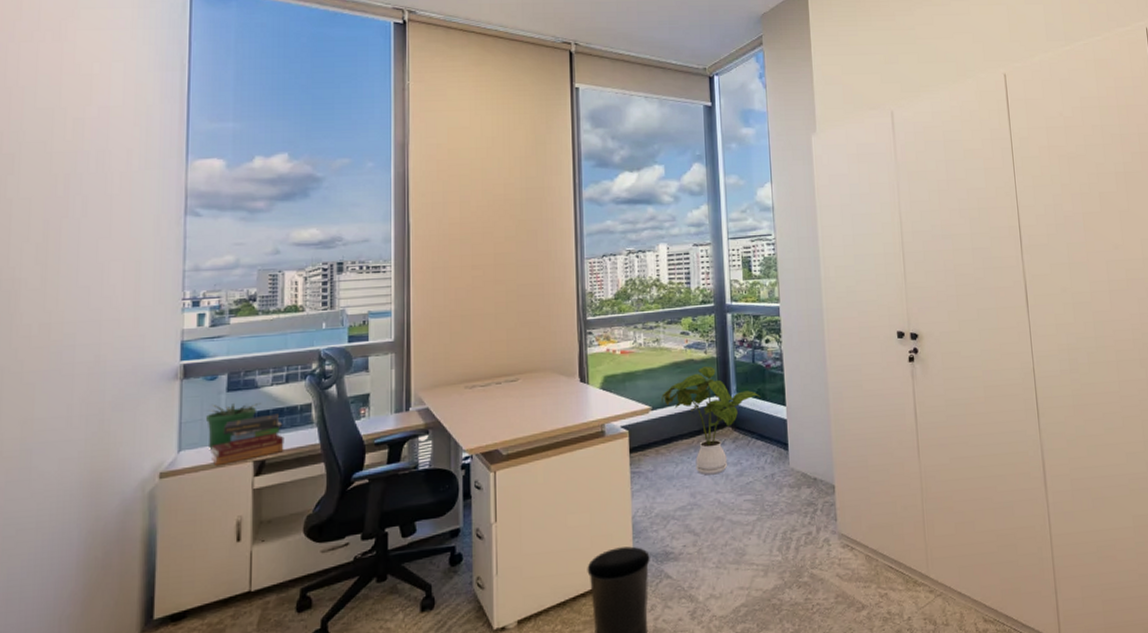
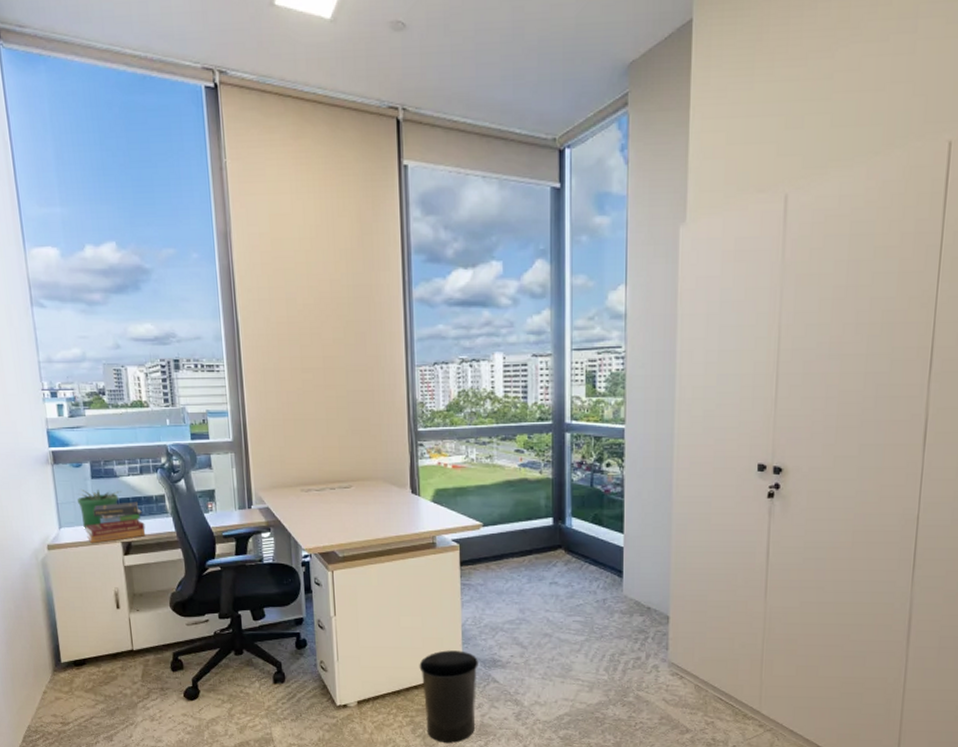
house plant: present [662,366,761,476] -> none [493,487,597,594]

